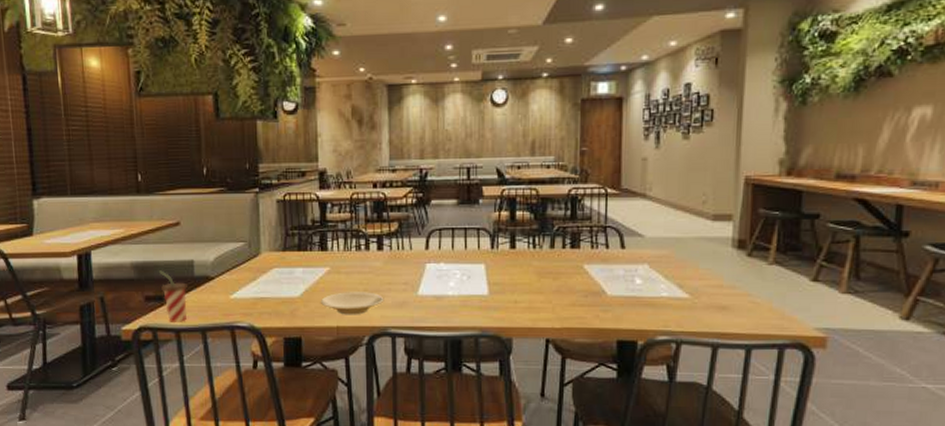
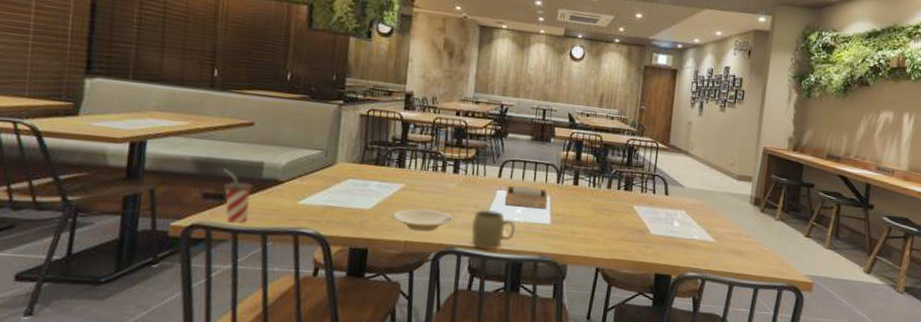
mug: none [403,285,451,329] -> present [471,209,516,250]
napkin holder: none [436,256,482,279] -> present [505,185,548,209]

